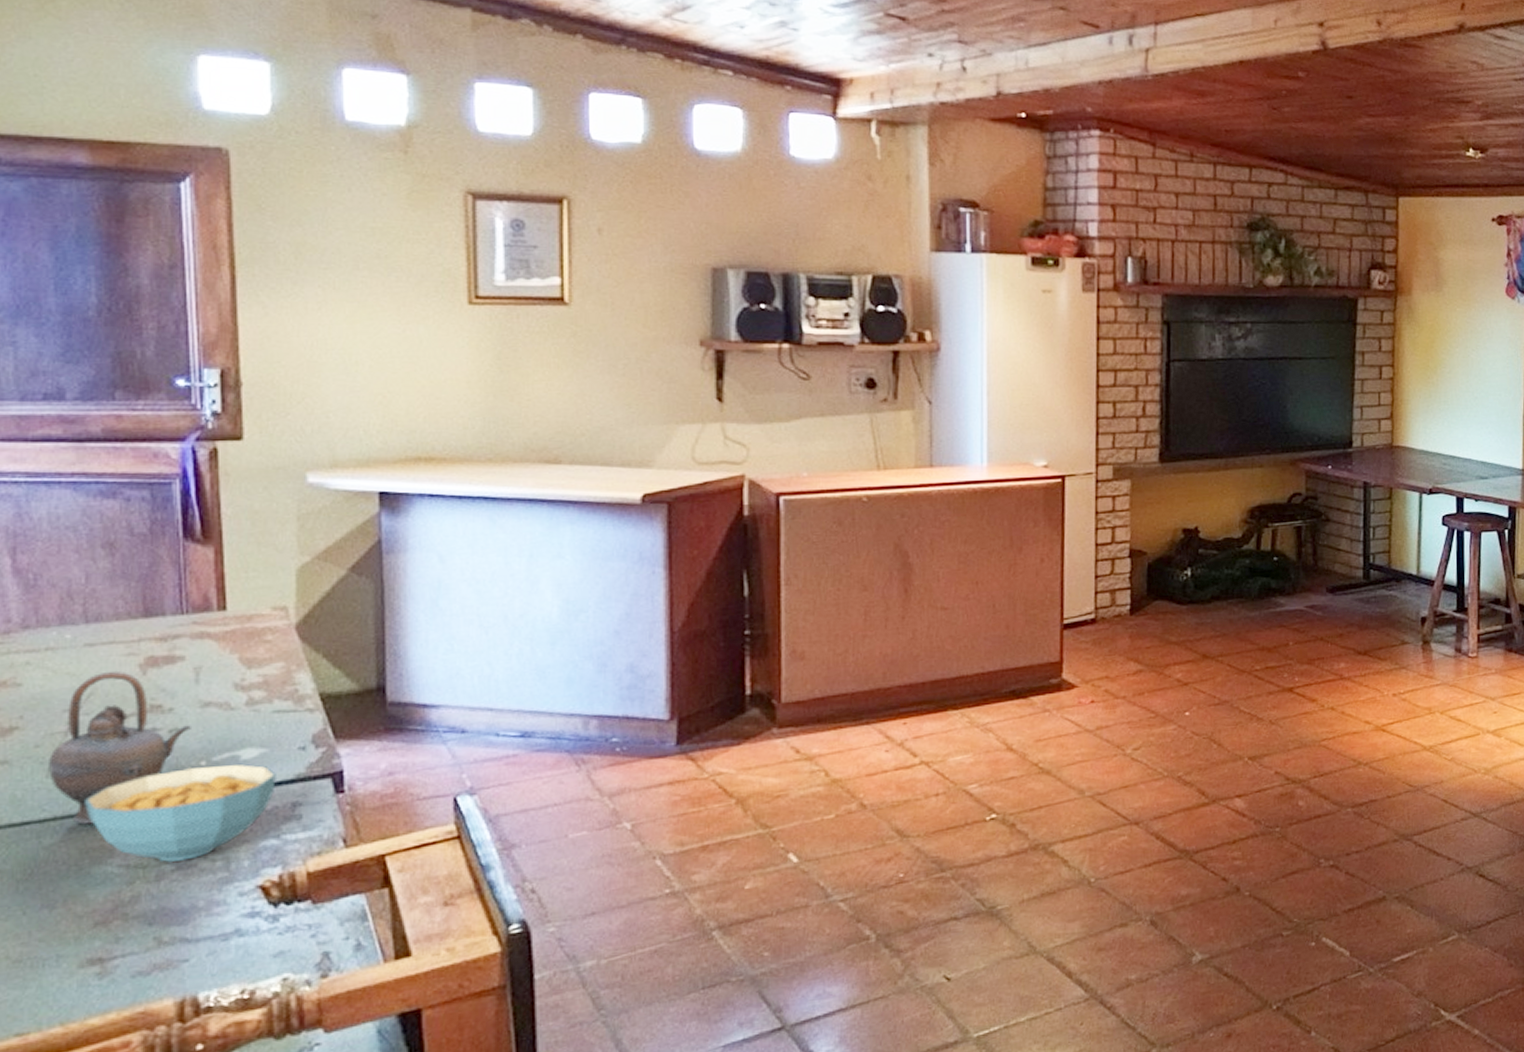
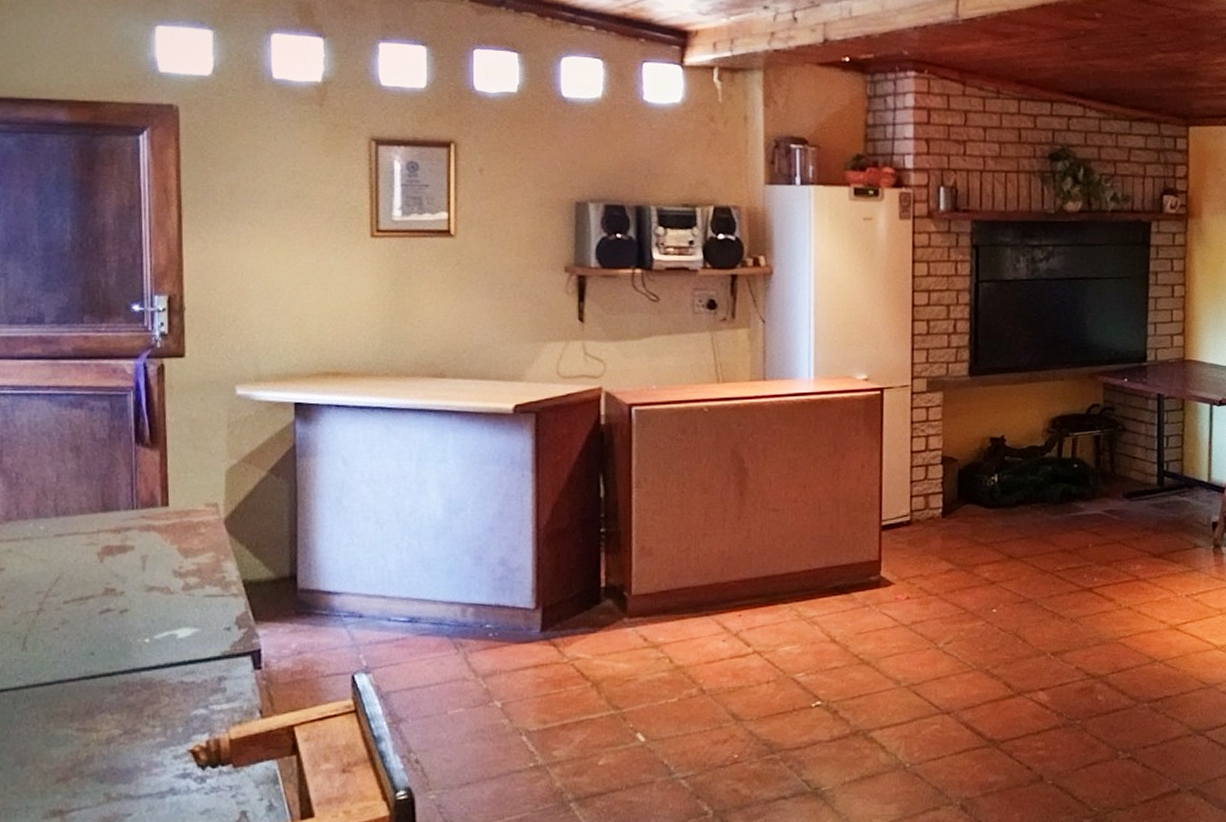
teapot: present [49,671,191,825] -> none [24,558,138,692]
cereal bowl: present [85,763,276,862] -> none [52,641,206,727]

